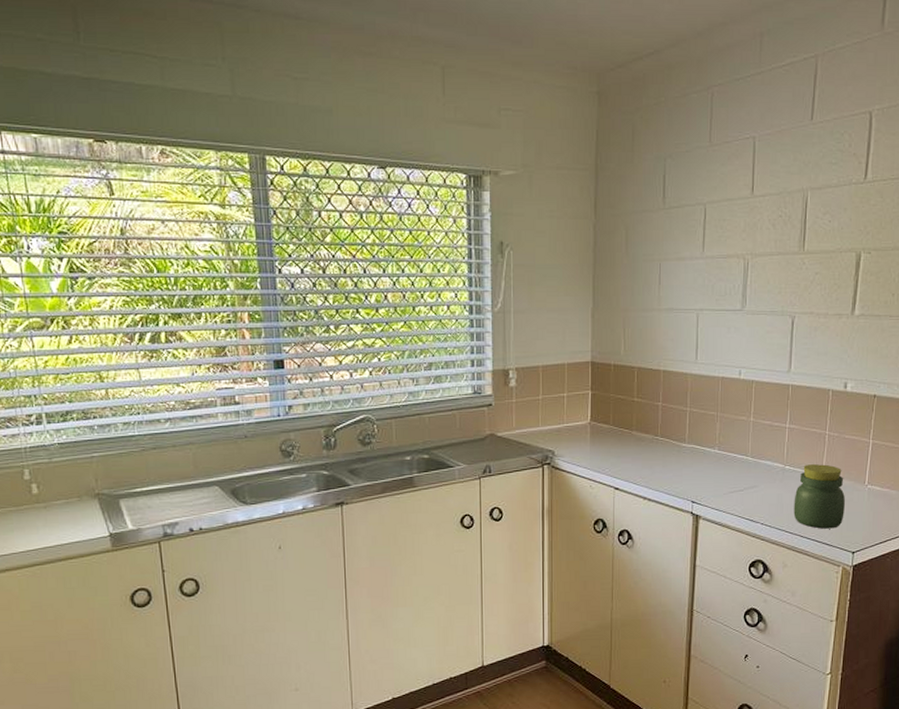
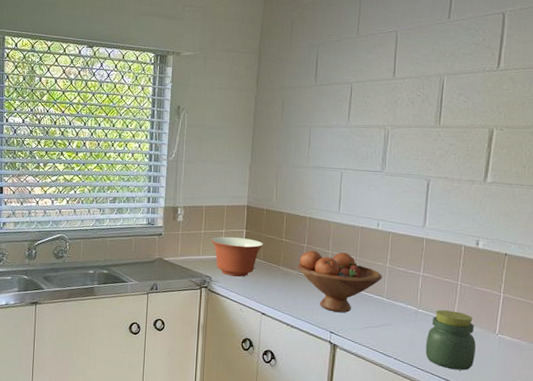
mixing bowl: none [551,401,613,448] -> present [211,237,264,277]
fruit bowl: none [652,408,746,479] -> present [297,250,382,313]

